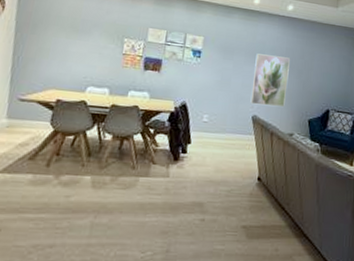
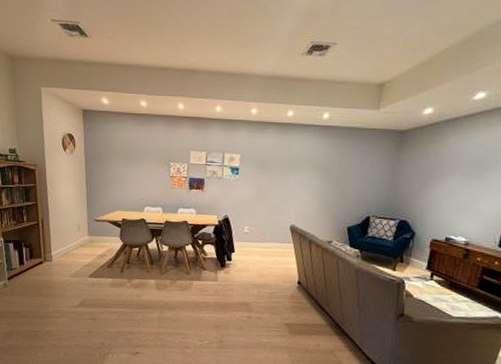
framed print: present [250,53,290,107] -> none [288,166,327,216]

